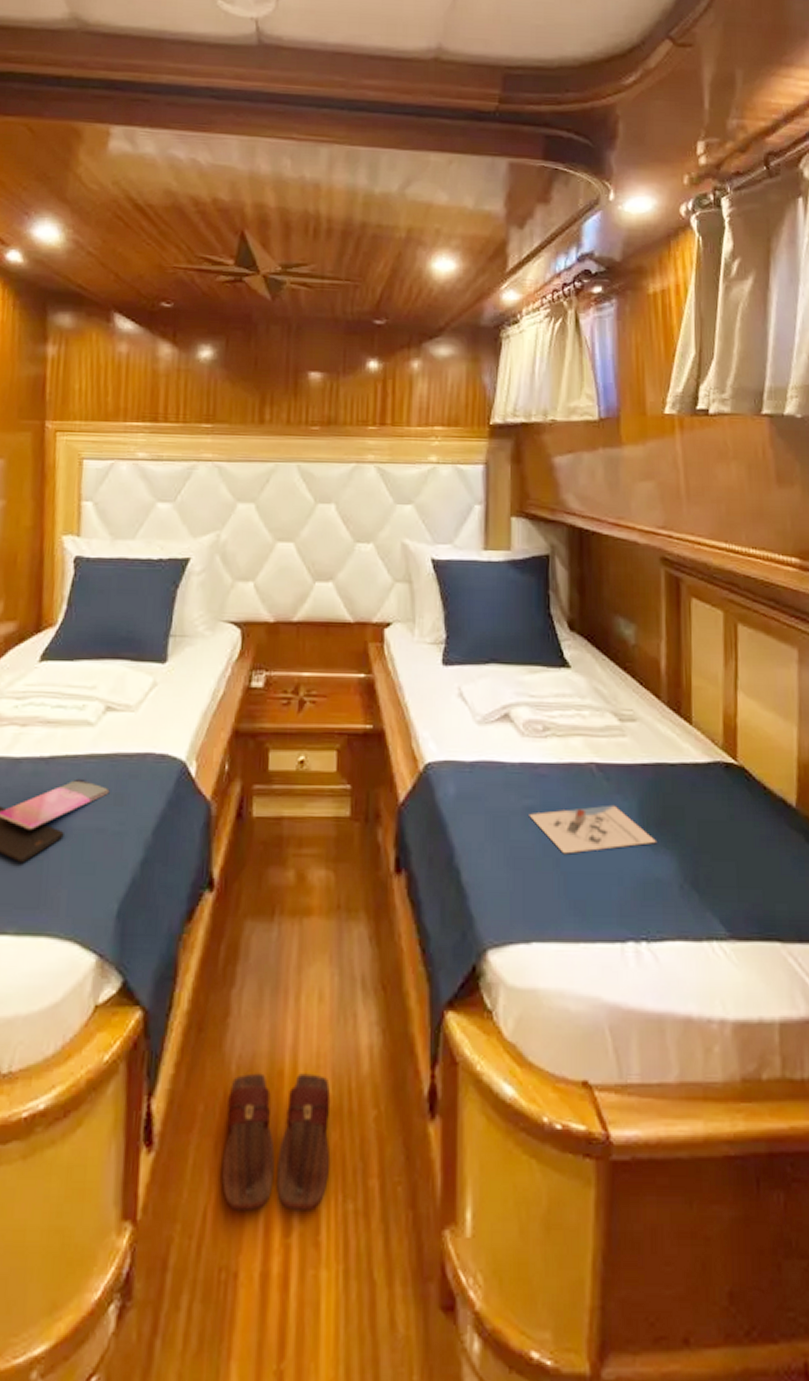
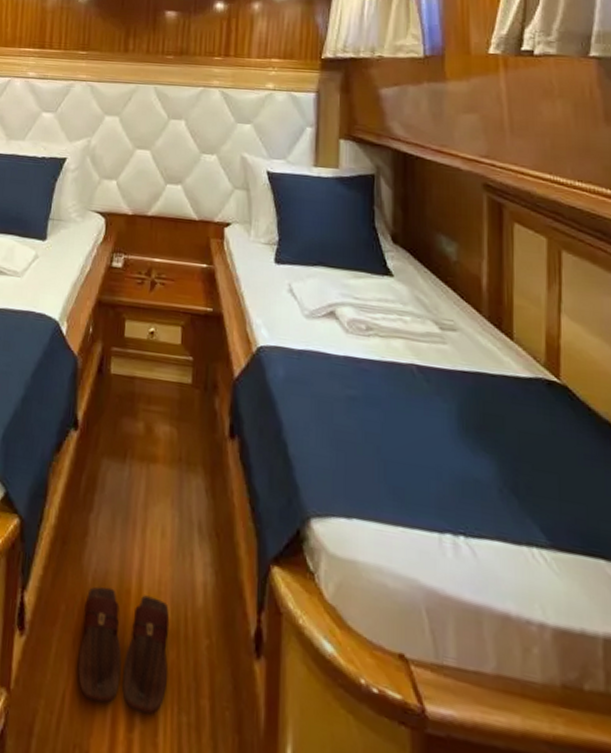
architectural model: present [529,804,657,854] -> none [351,402,477,446]

